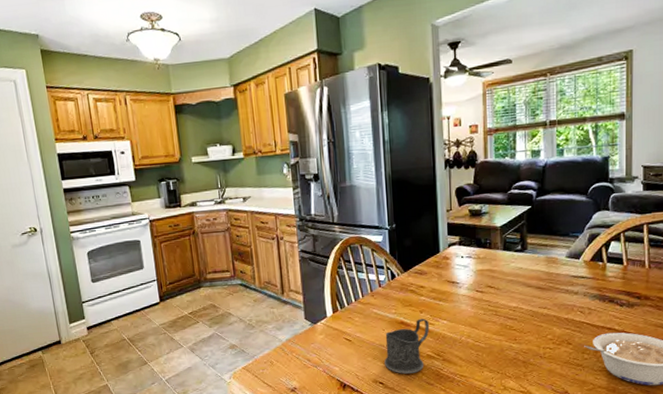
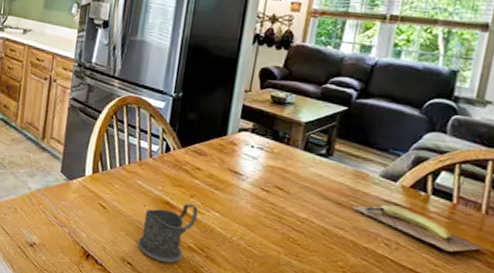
banana: none [549,279,653,305] -> present [352,205,484,252]

